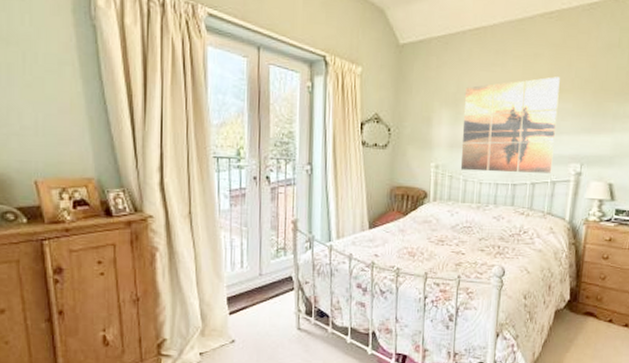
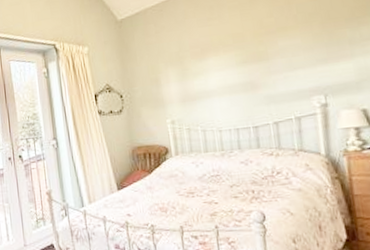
wall art: present [460,77,560,173] -> none [186,16,294,122]

